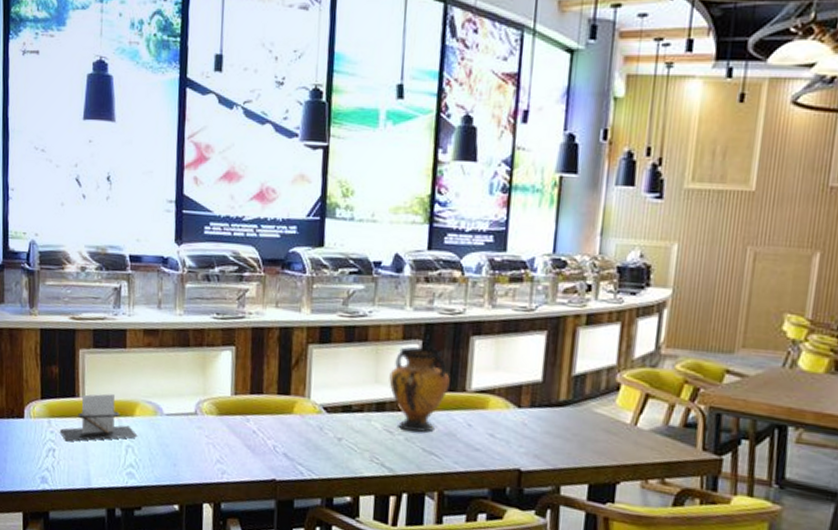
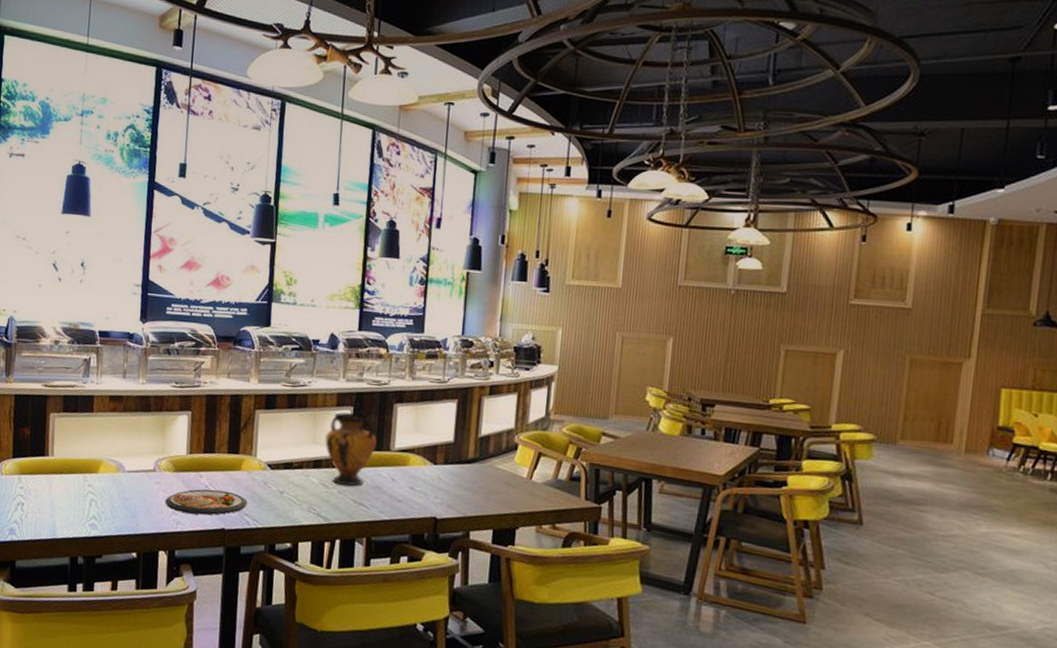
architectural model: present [59,393,138,442] -> none [28,453,101,497]
dish: none [209,434,301,465] -> present [165,489,248,515]

